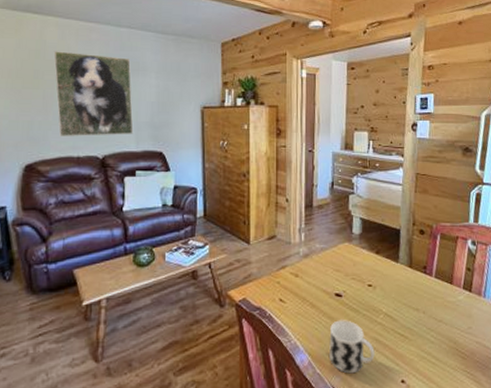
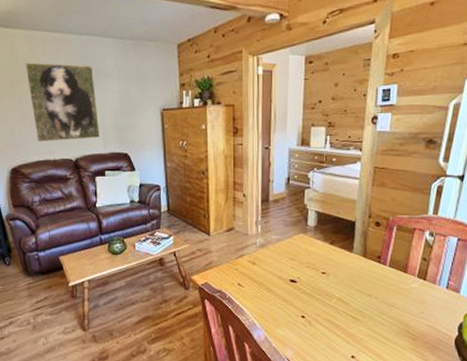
cup: present [328,320,375,374] -> none [283,303,327,348]

